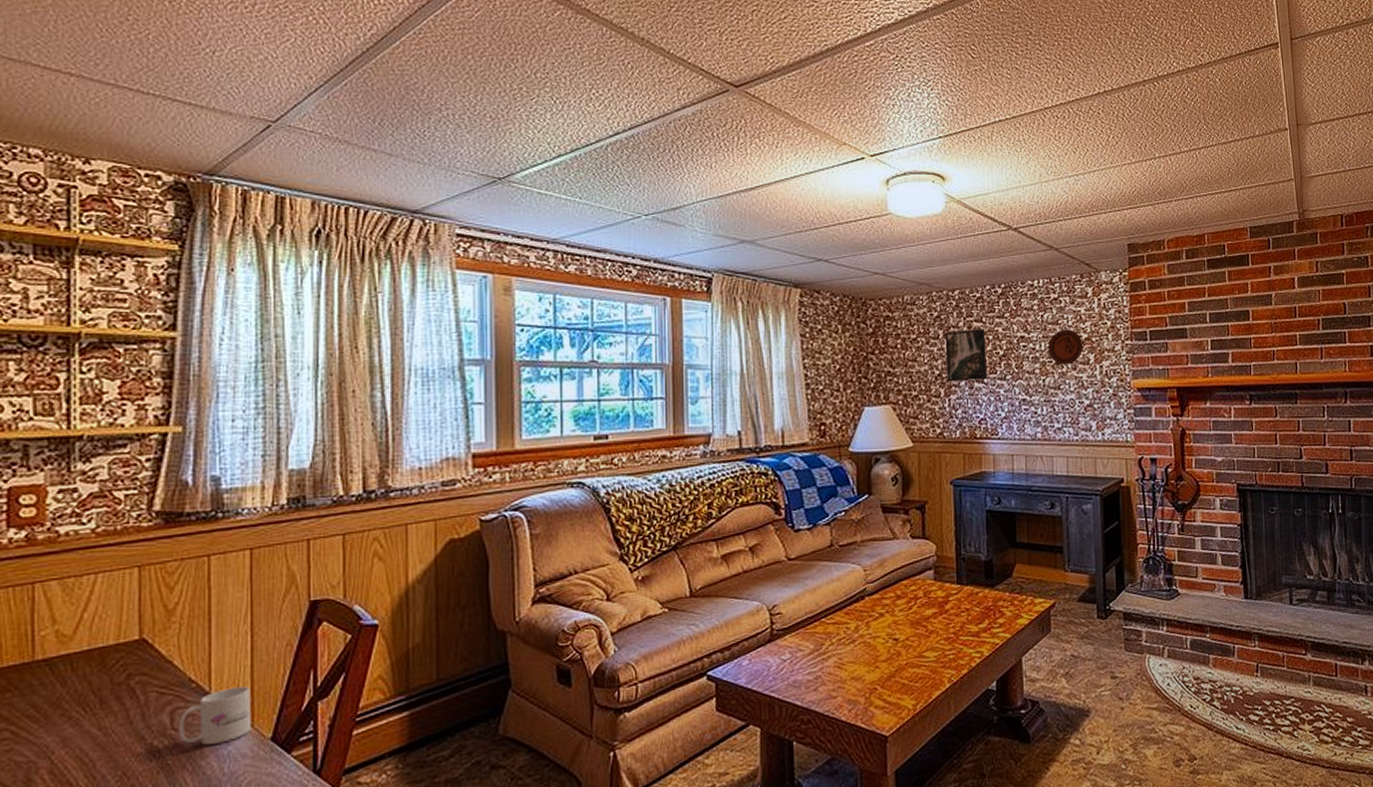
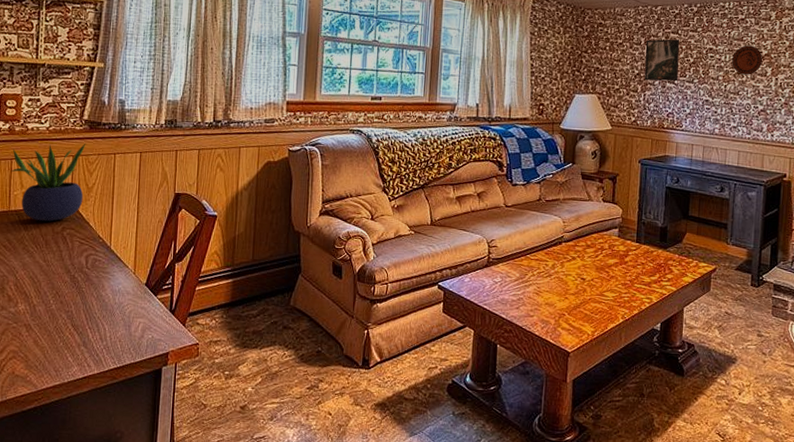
potted plant: none [33,546,160,670] -> present [11,143,86,222]
mug: present [179,686,251,745] -> none [90,245,135,282]

